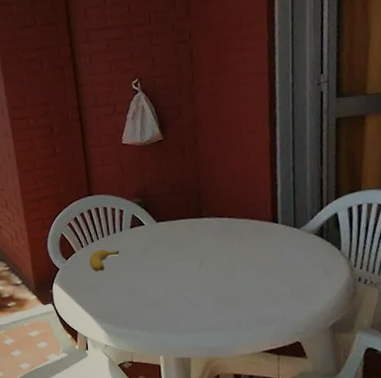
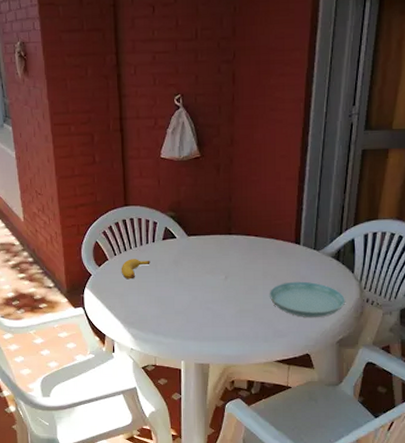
saucer: none [249,262,335,302] -> present [269,281,345,318]

